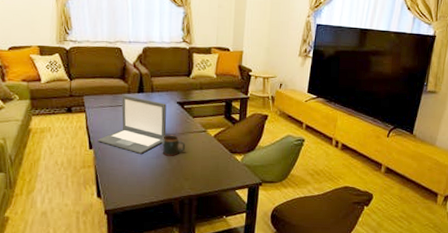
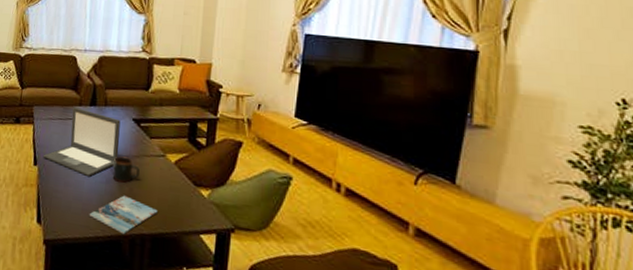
magazine: none [143,166,202,198] -> present [89,195,158,235]

